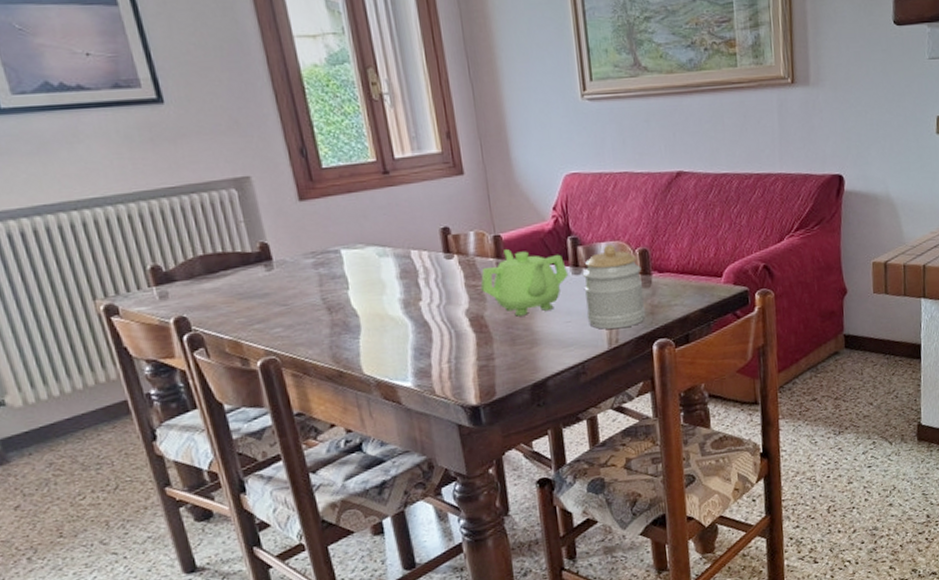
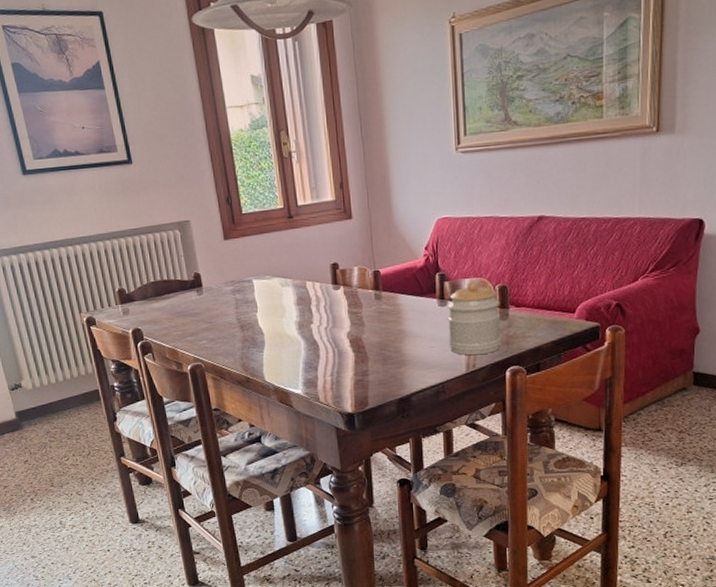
teapot: present [480,249,569,317] -> none [360,283,435,340]

